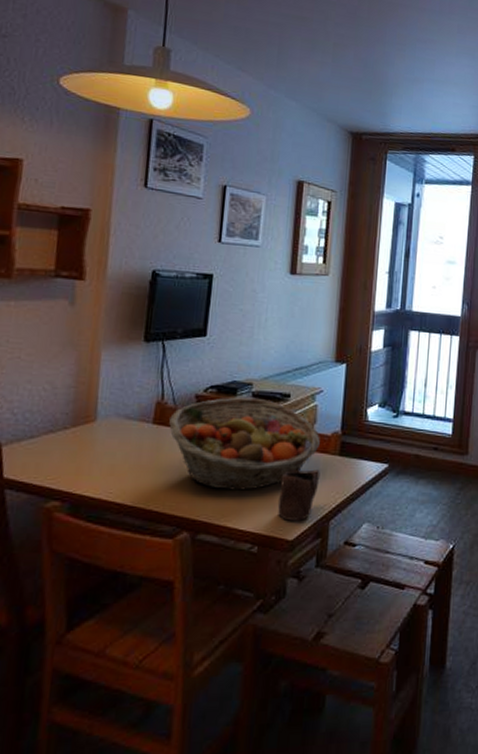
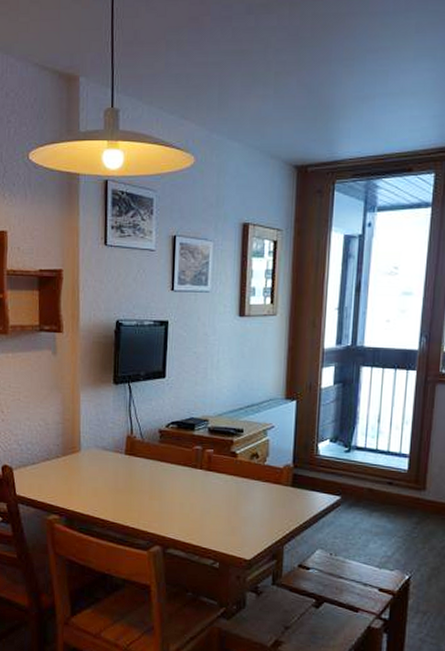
fruit basket: present [169,397,321,490] -> none [139,432,274,514]
mug: present [277,469,320,521] -> none [235,498,274,543]

